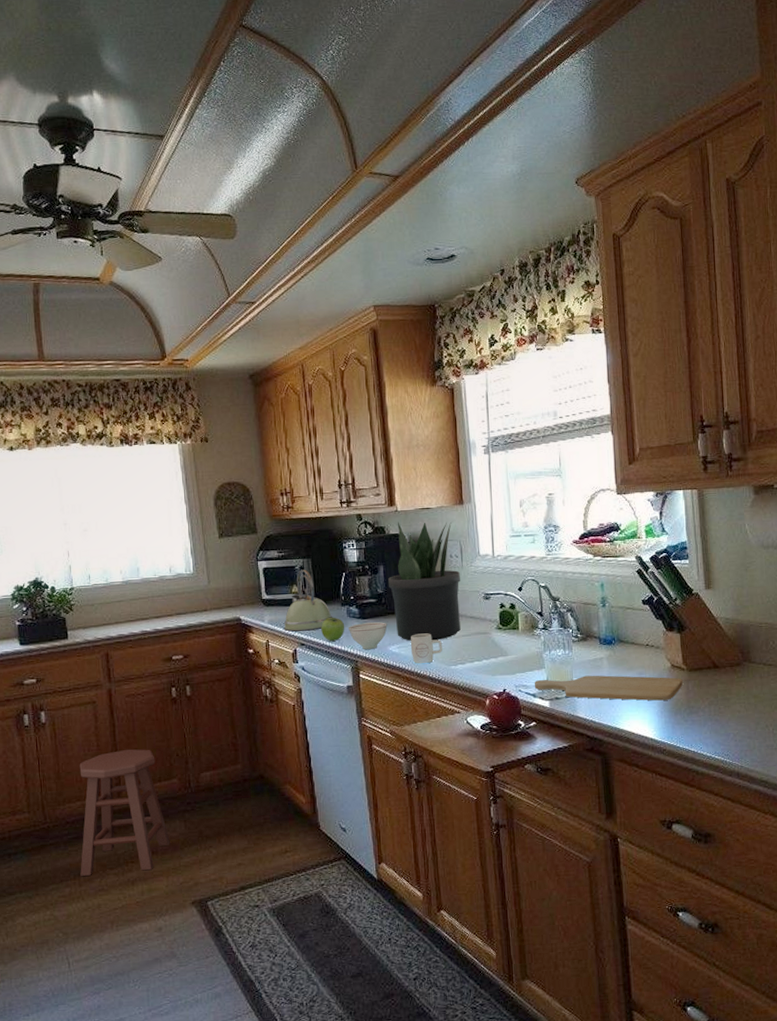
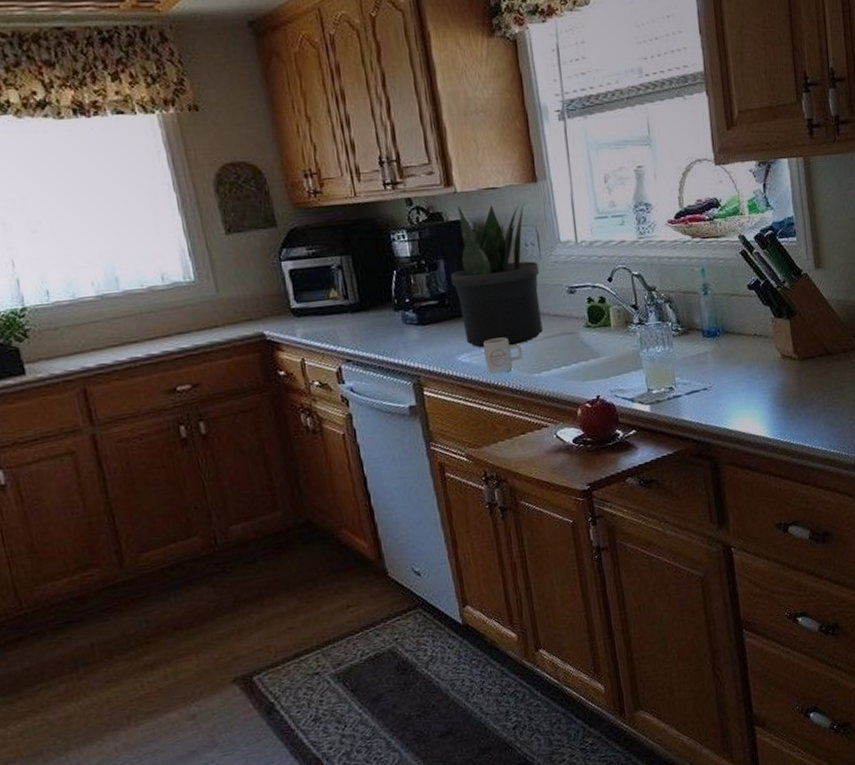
stool: present [79,749,170,876] -> none [61,504,197,668]
kettle: present [283,569,333,632] -> none [322,268,385,346]
fruit: present [321,617,345,641] -> none [370,325,402,355]
bowl: present [349,622,387,649] -> none [405,327,454,362]
chopping board: present [534,675,683,701] -> none [631,368,794,400]

